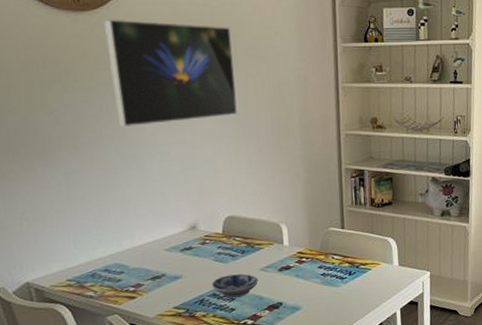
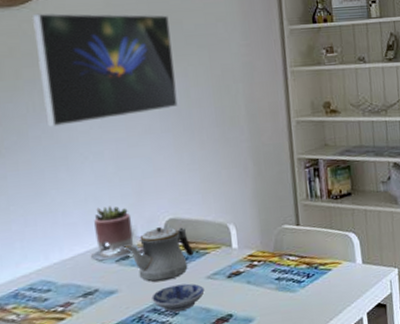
succulent planter: none [159,201,200,250] -> present [91,206,138,261]
teapot: none [188,223,249,271] -> present [124,227,194,282]

